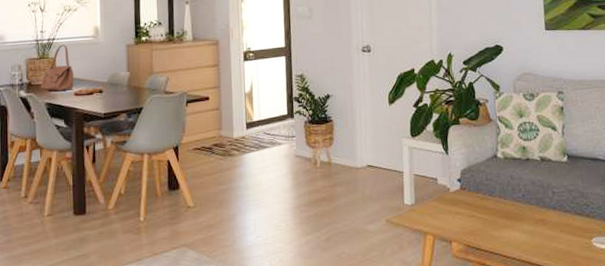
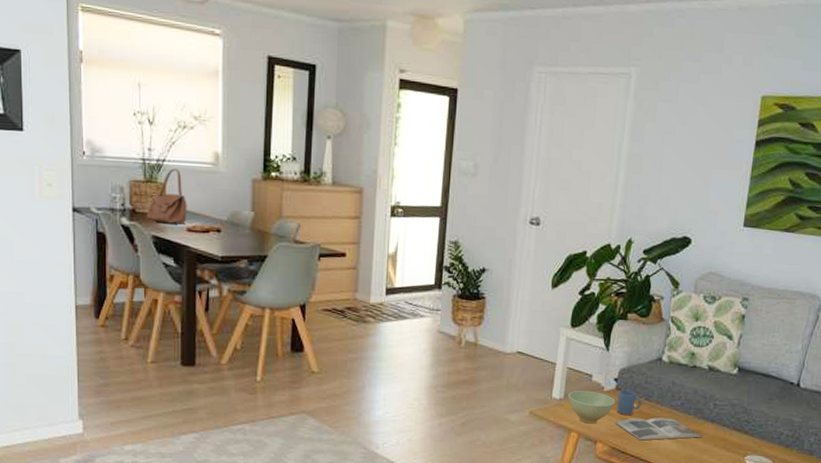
bowl: none [418,193,462,225] -> present [568,390,615,424]
mug: none [463,188,487,213] -> present [617,389,642,415]
magazine: none [465,210,547,235] -> present [614,417,702,441]

